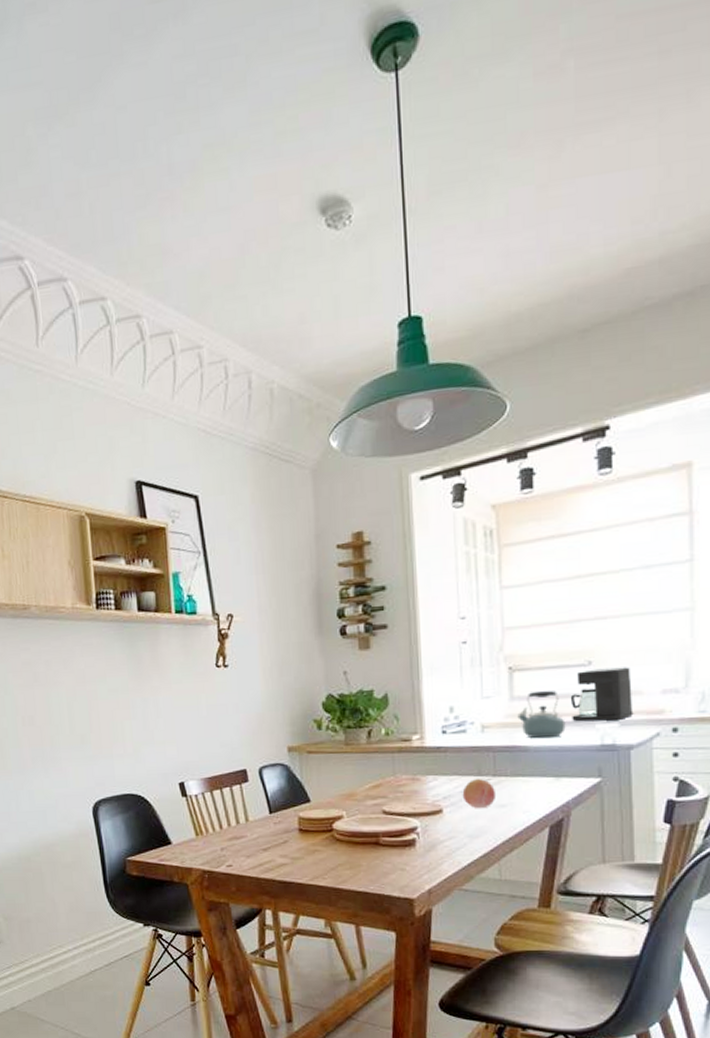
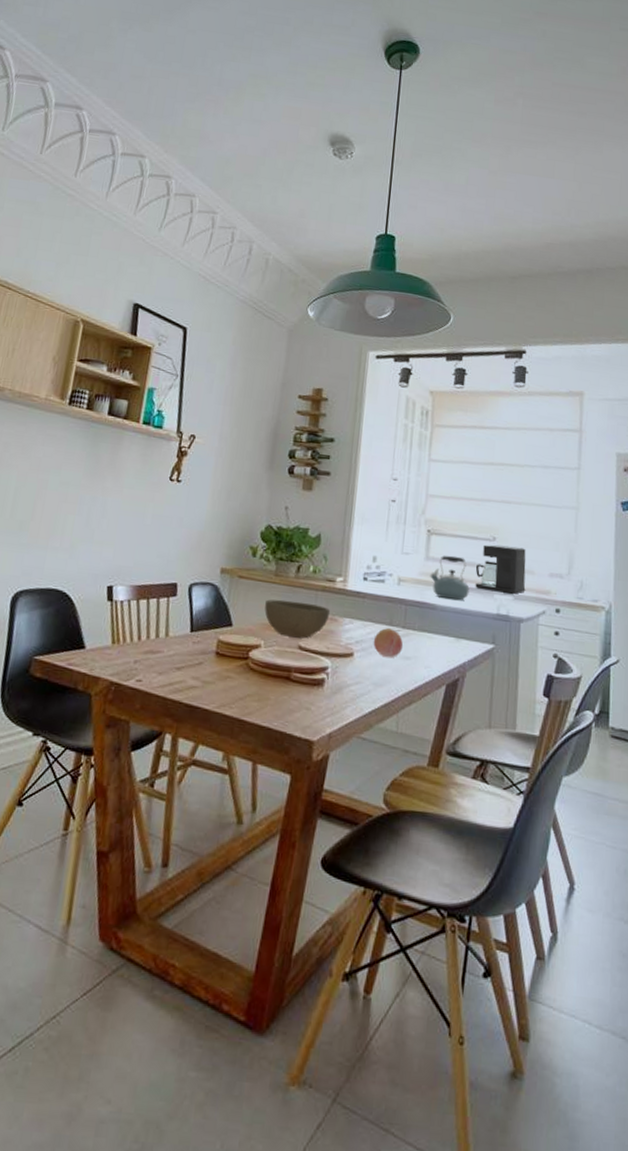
bowl: none [340,767,411,804] -> present [264,599,331,639]

